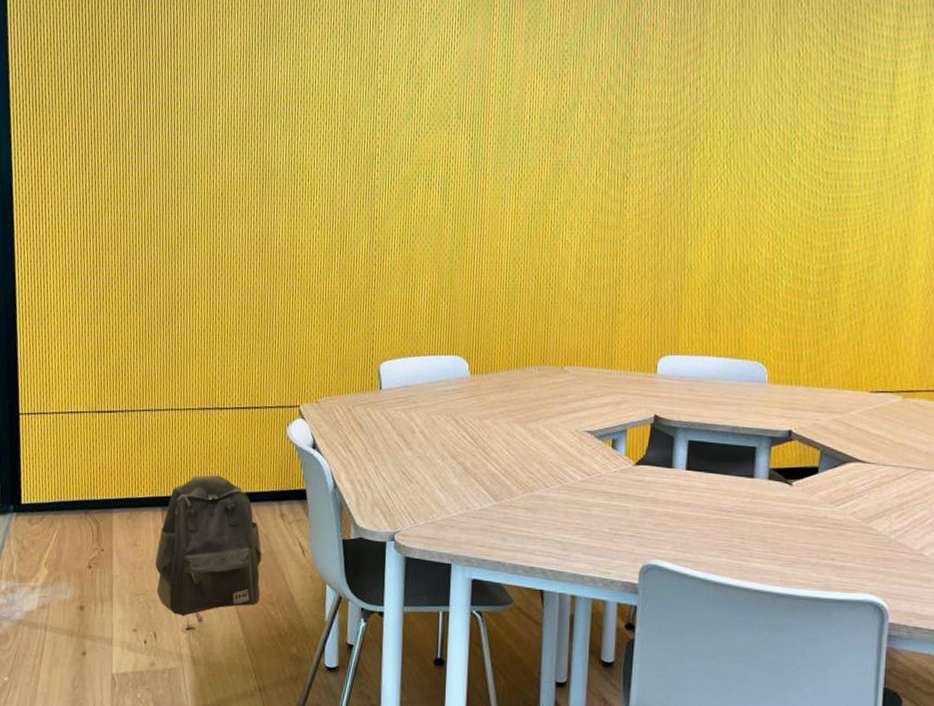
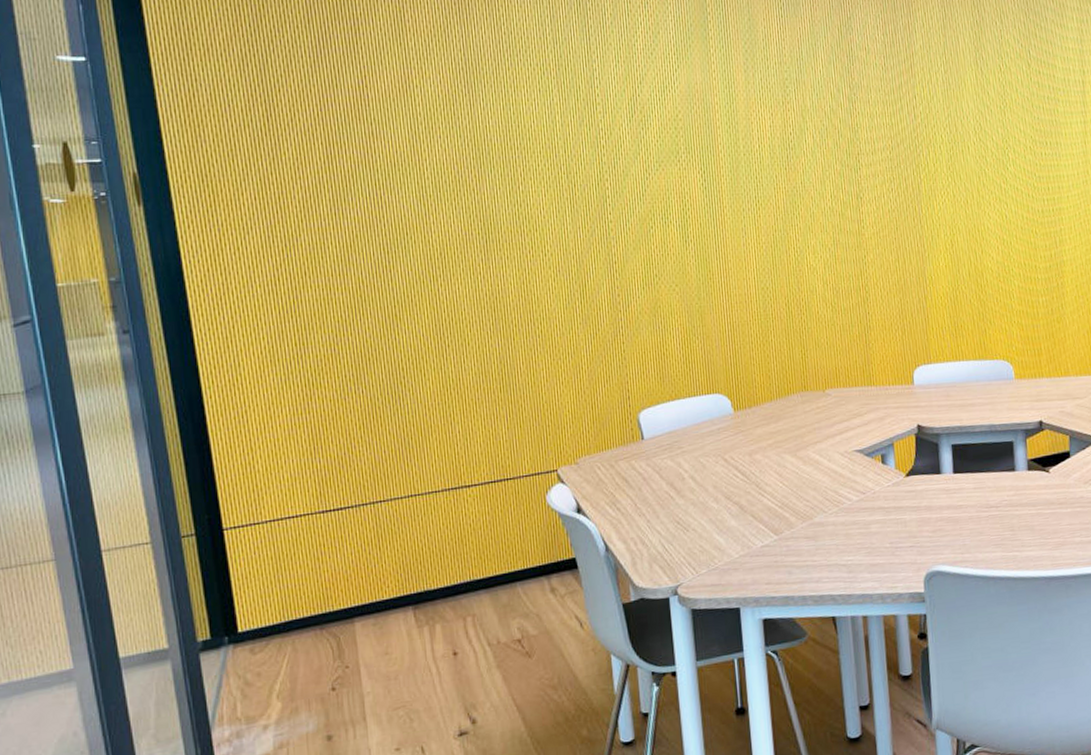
backpack: present [155,475,262,616] -> none [412,558,540,722]

